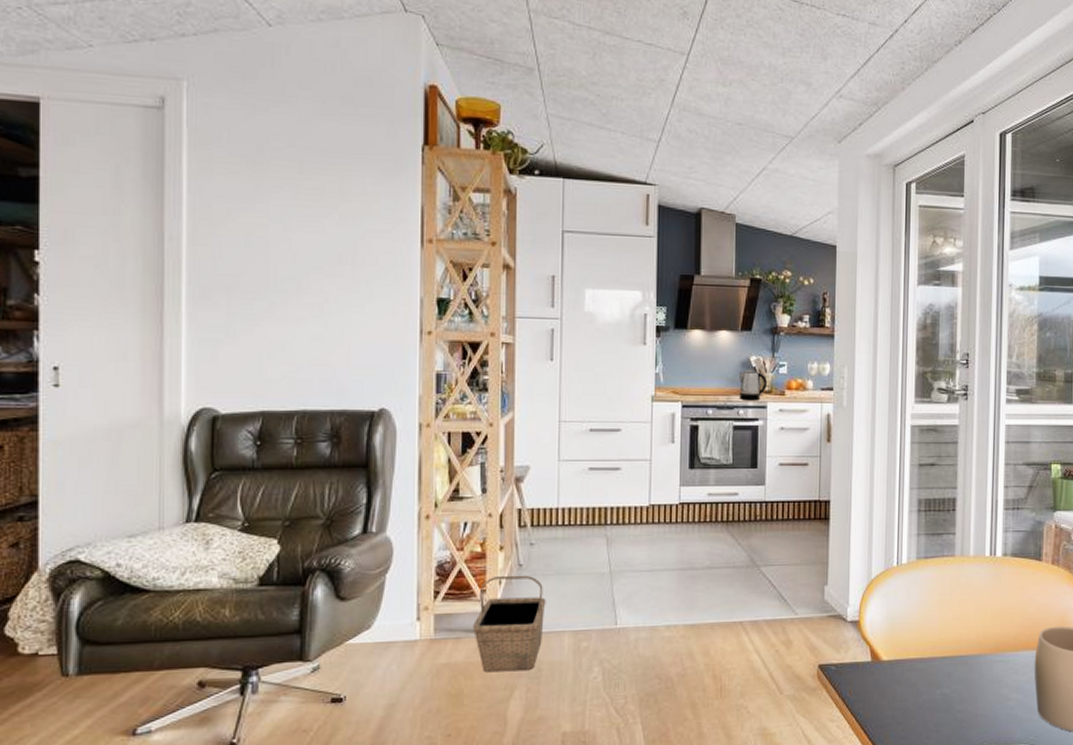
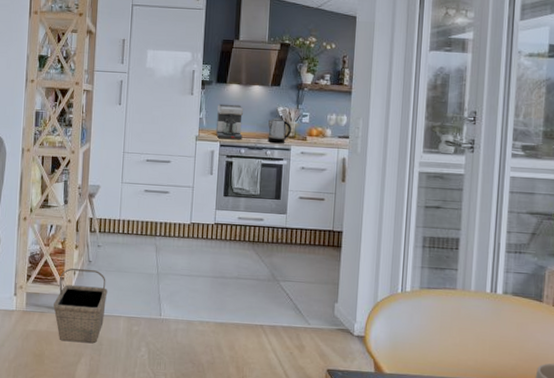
coffee maker: none [675,354,710,399] -> present [215,103,244,140]

